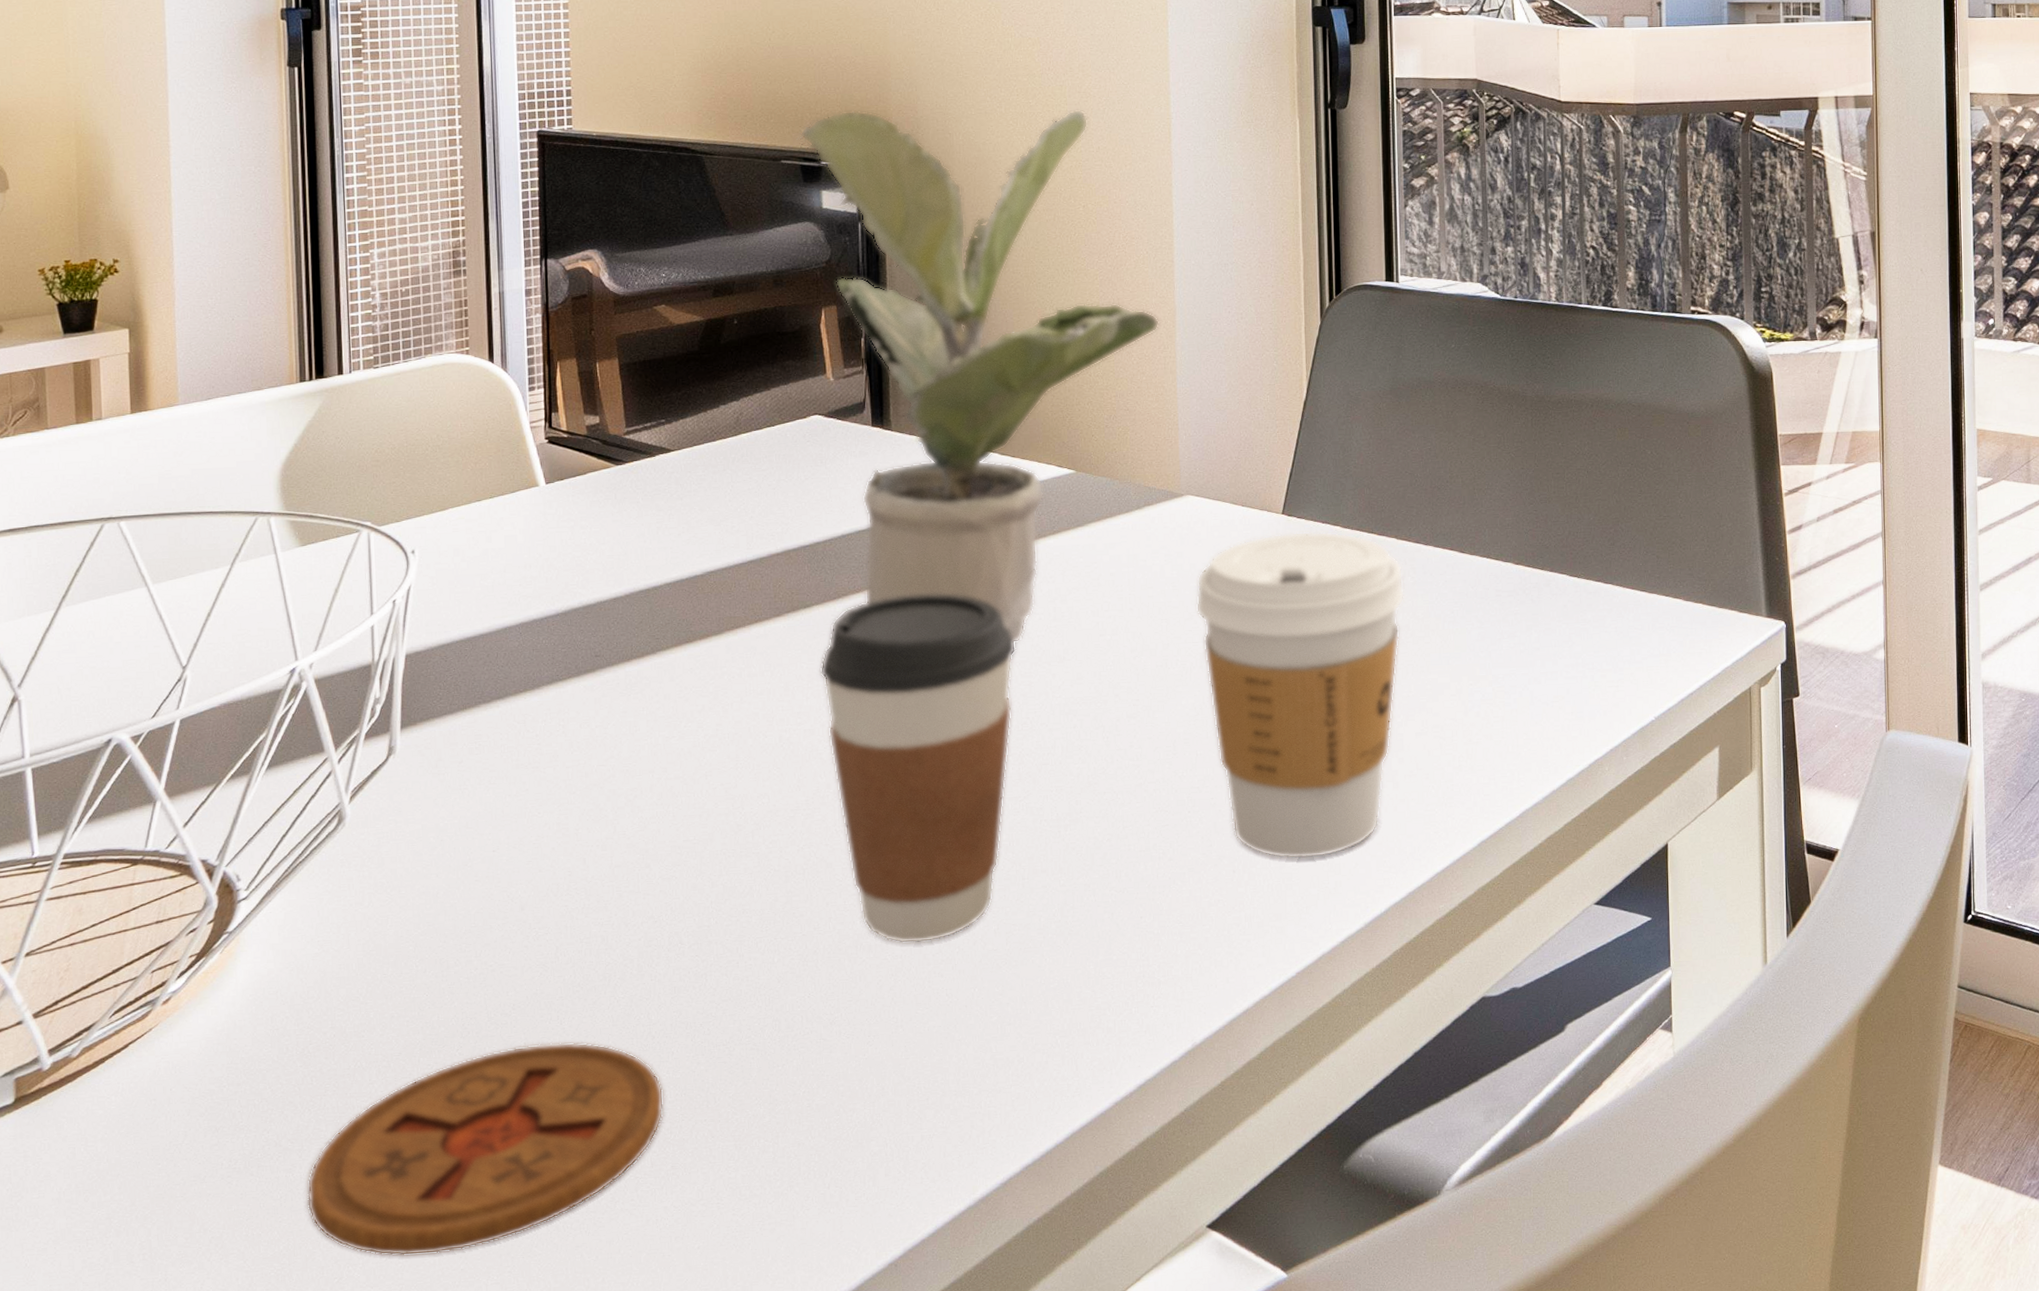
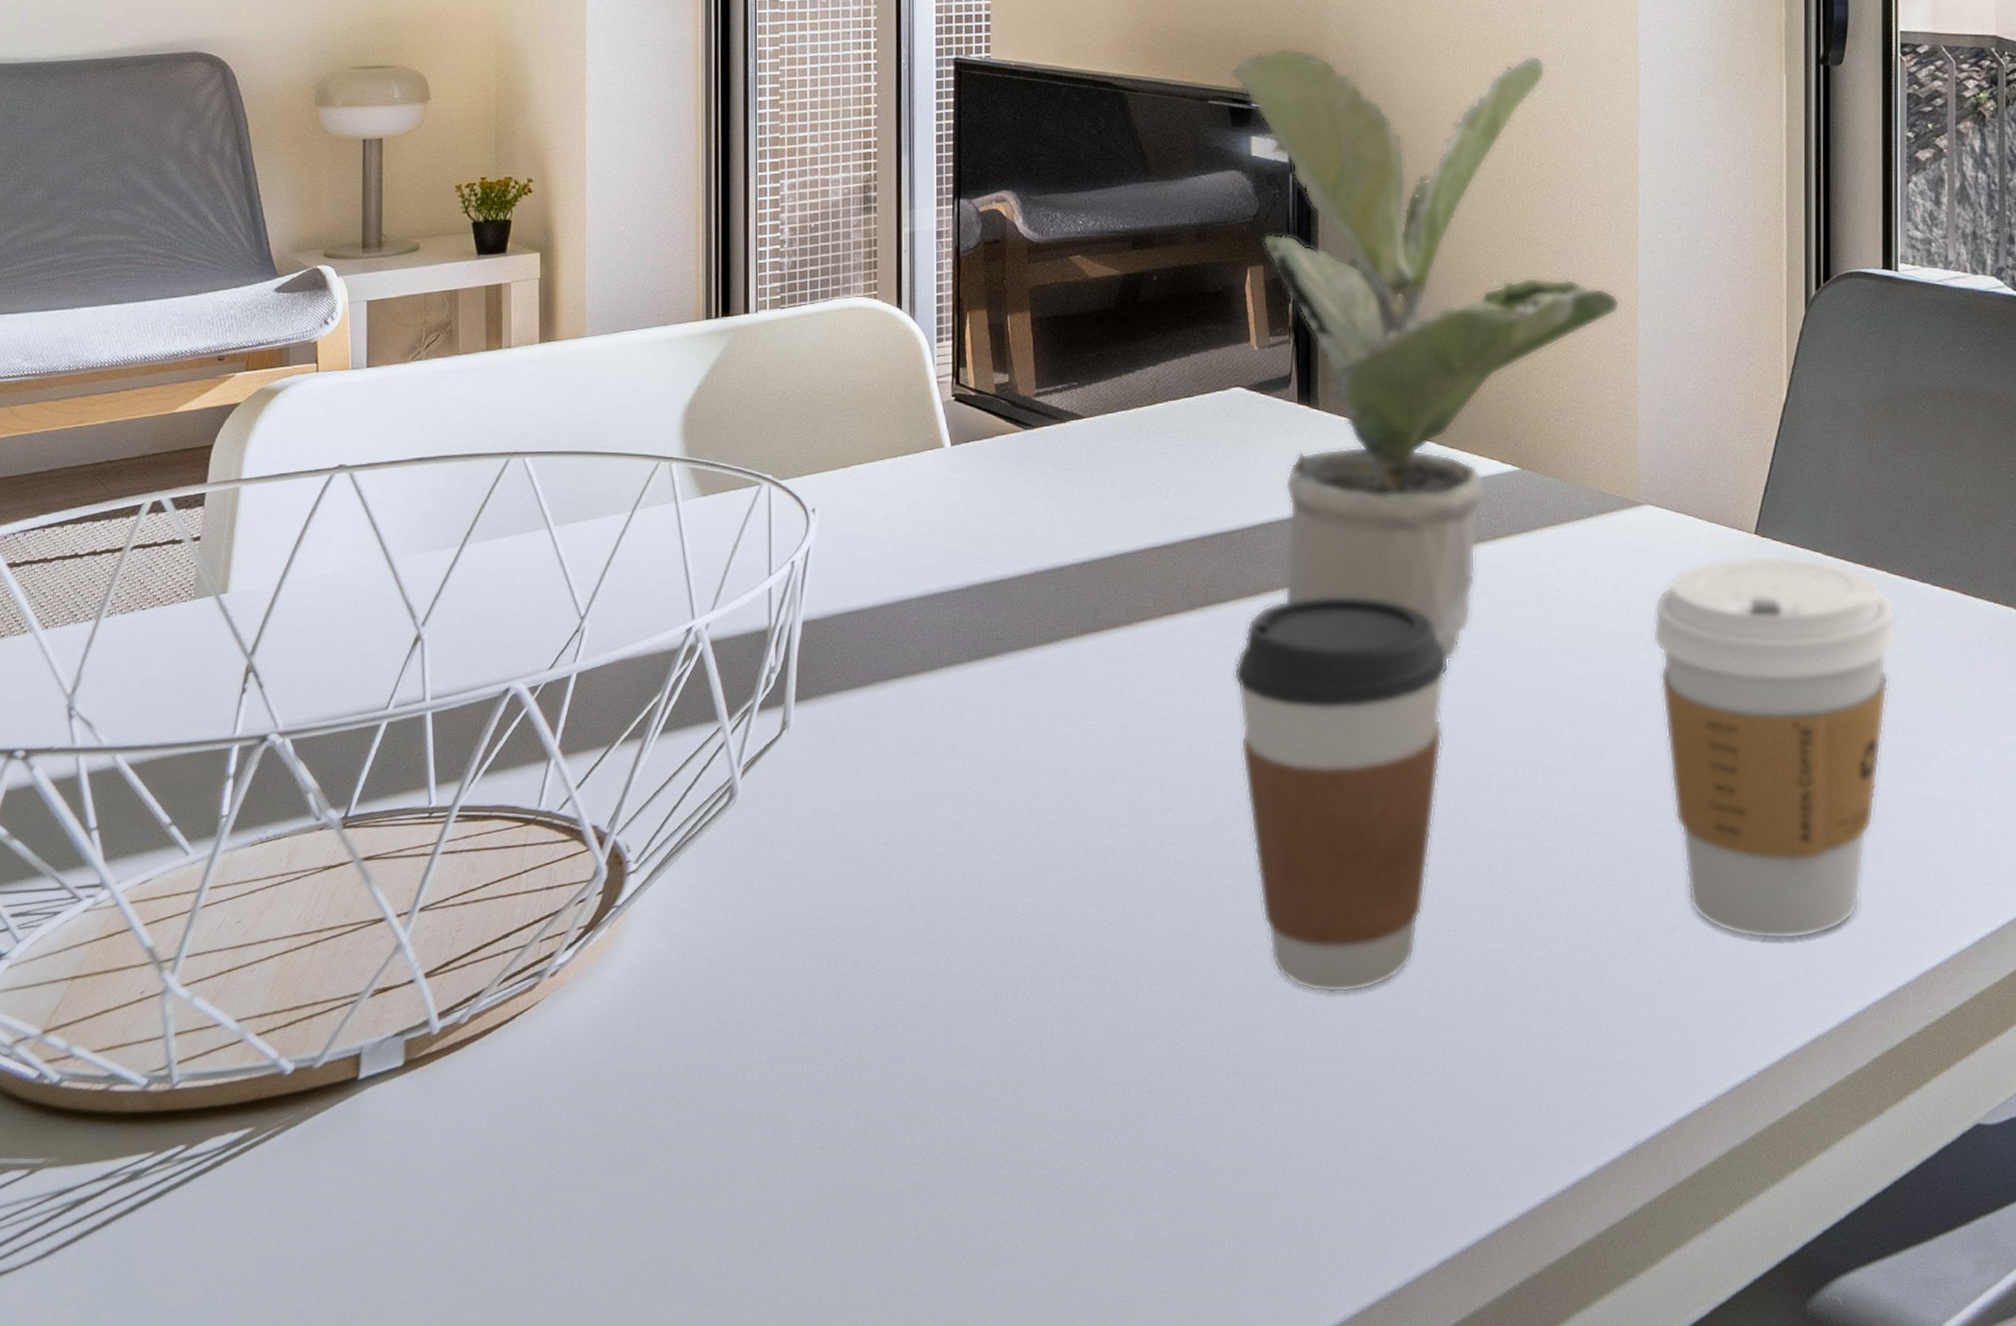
coaster: present [306,1042,664,1256] -> none [685,1062,1054,1281]

